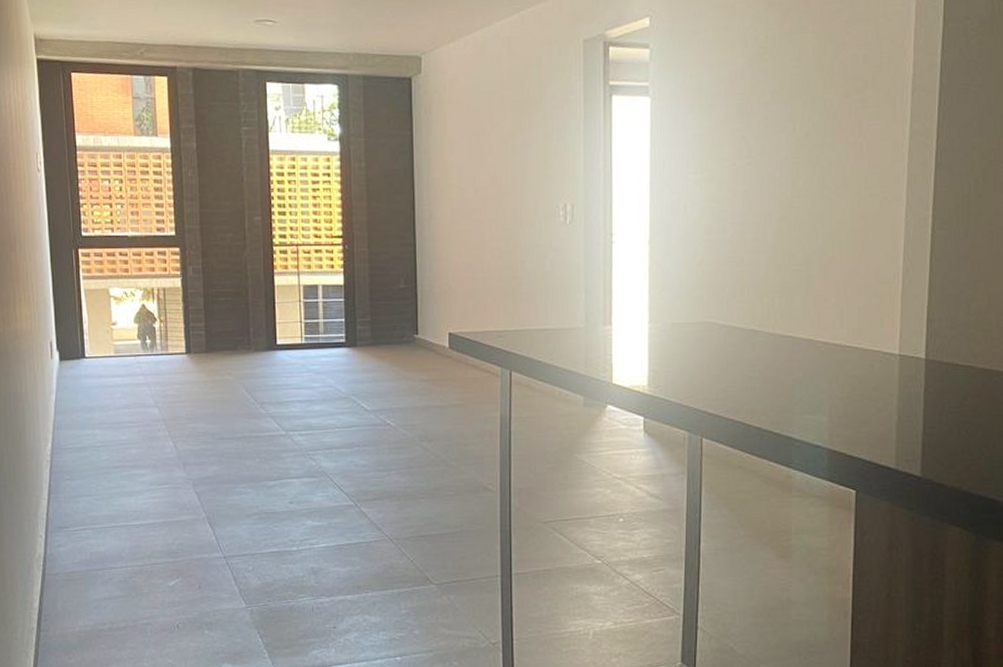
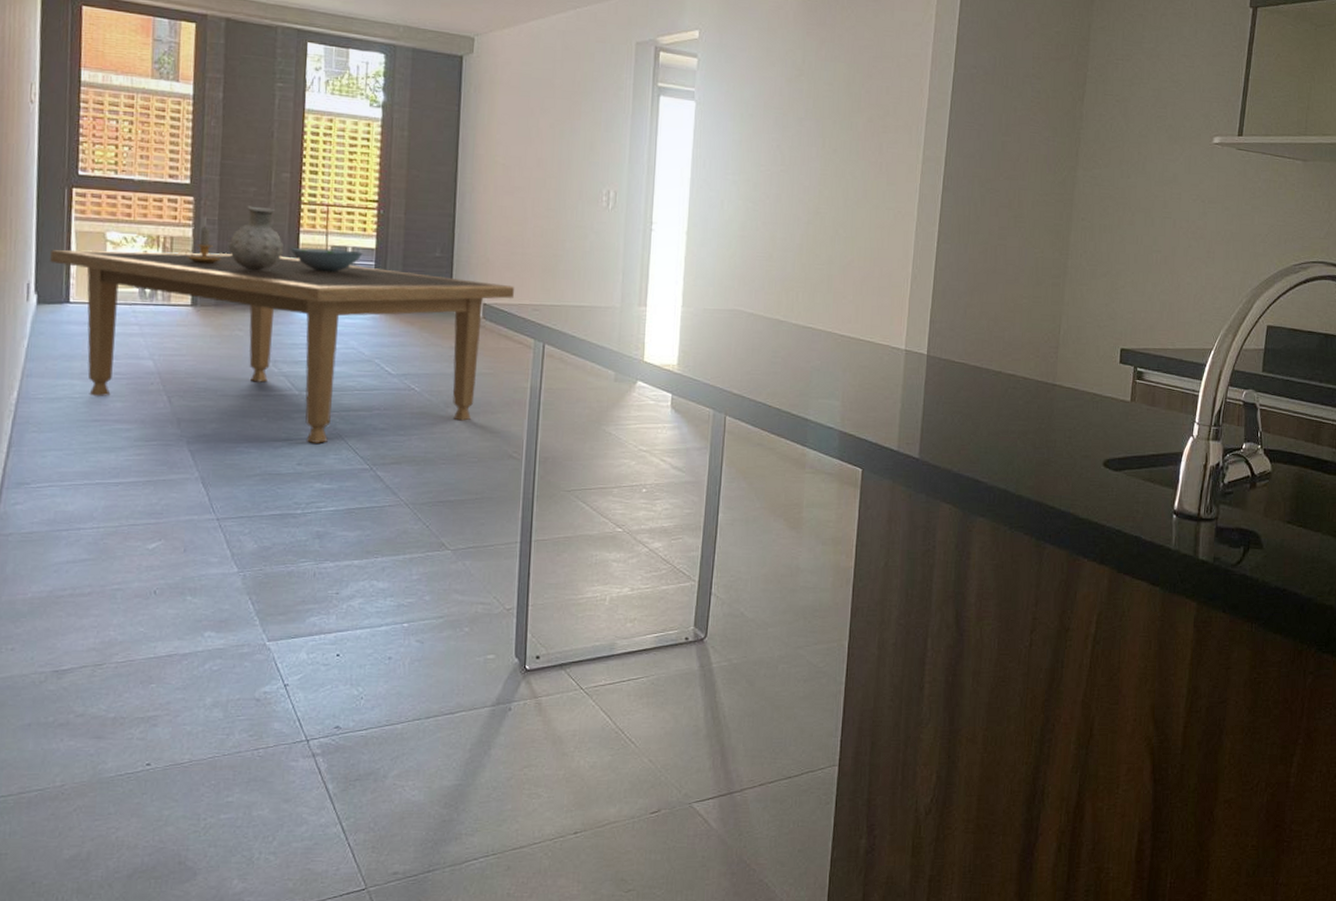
dining table: none [66,299,478,482] -> present [50,249,514,443]
candlestick: none [177,276,207,312] -> present [185,226,221,264]
vase: none [213,251,261,316] -> present [228,206,283,271]
decorative bowl: none [267,288,333,312] -> present [290,247,363,273]

